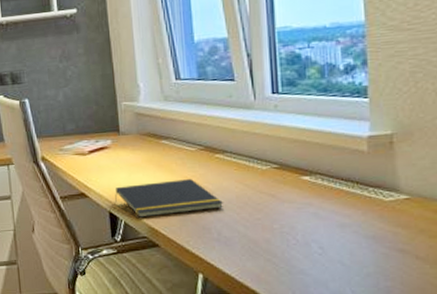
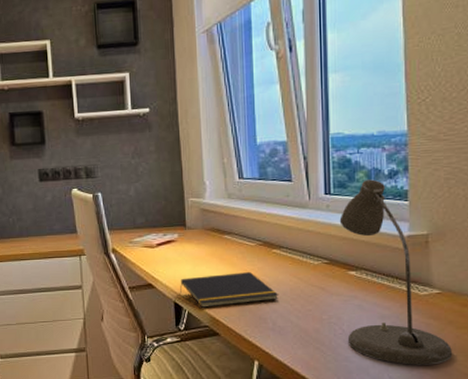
desk lamp: none [289,75,425,278] -> present [339,179,452,365]

